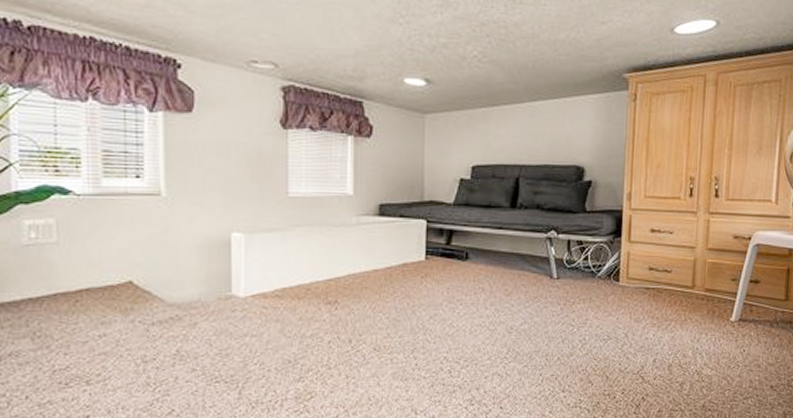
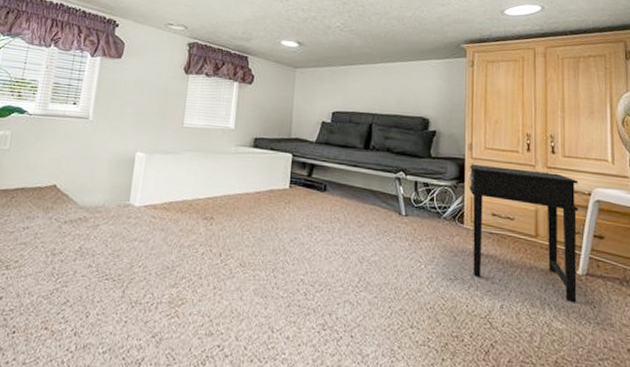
side table: none [625,216,740,349] -> present [467,164,579,303]

